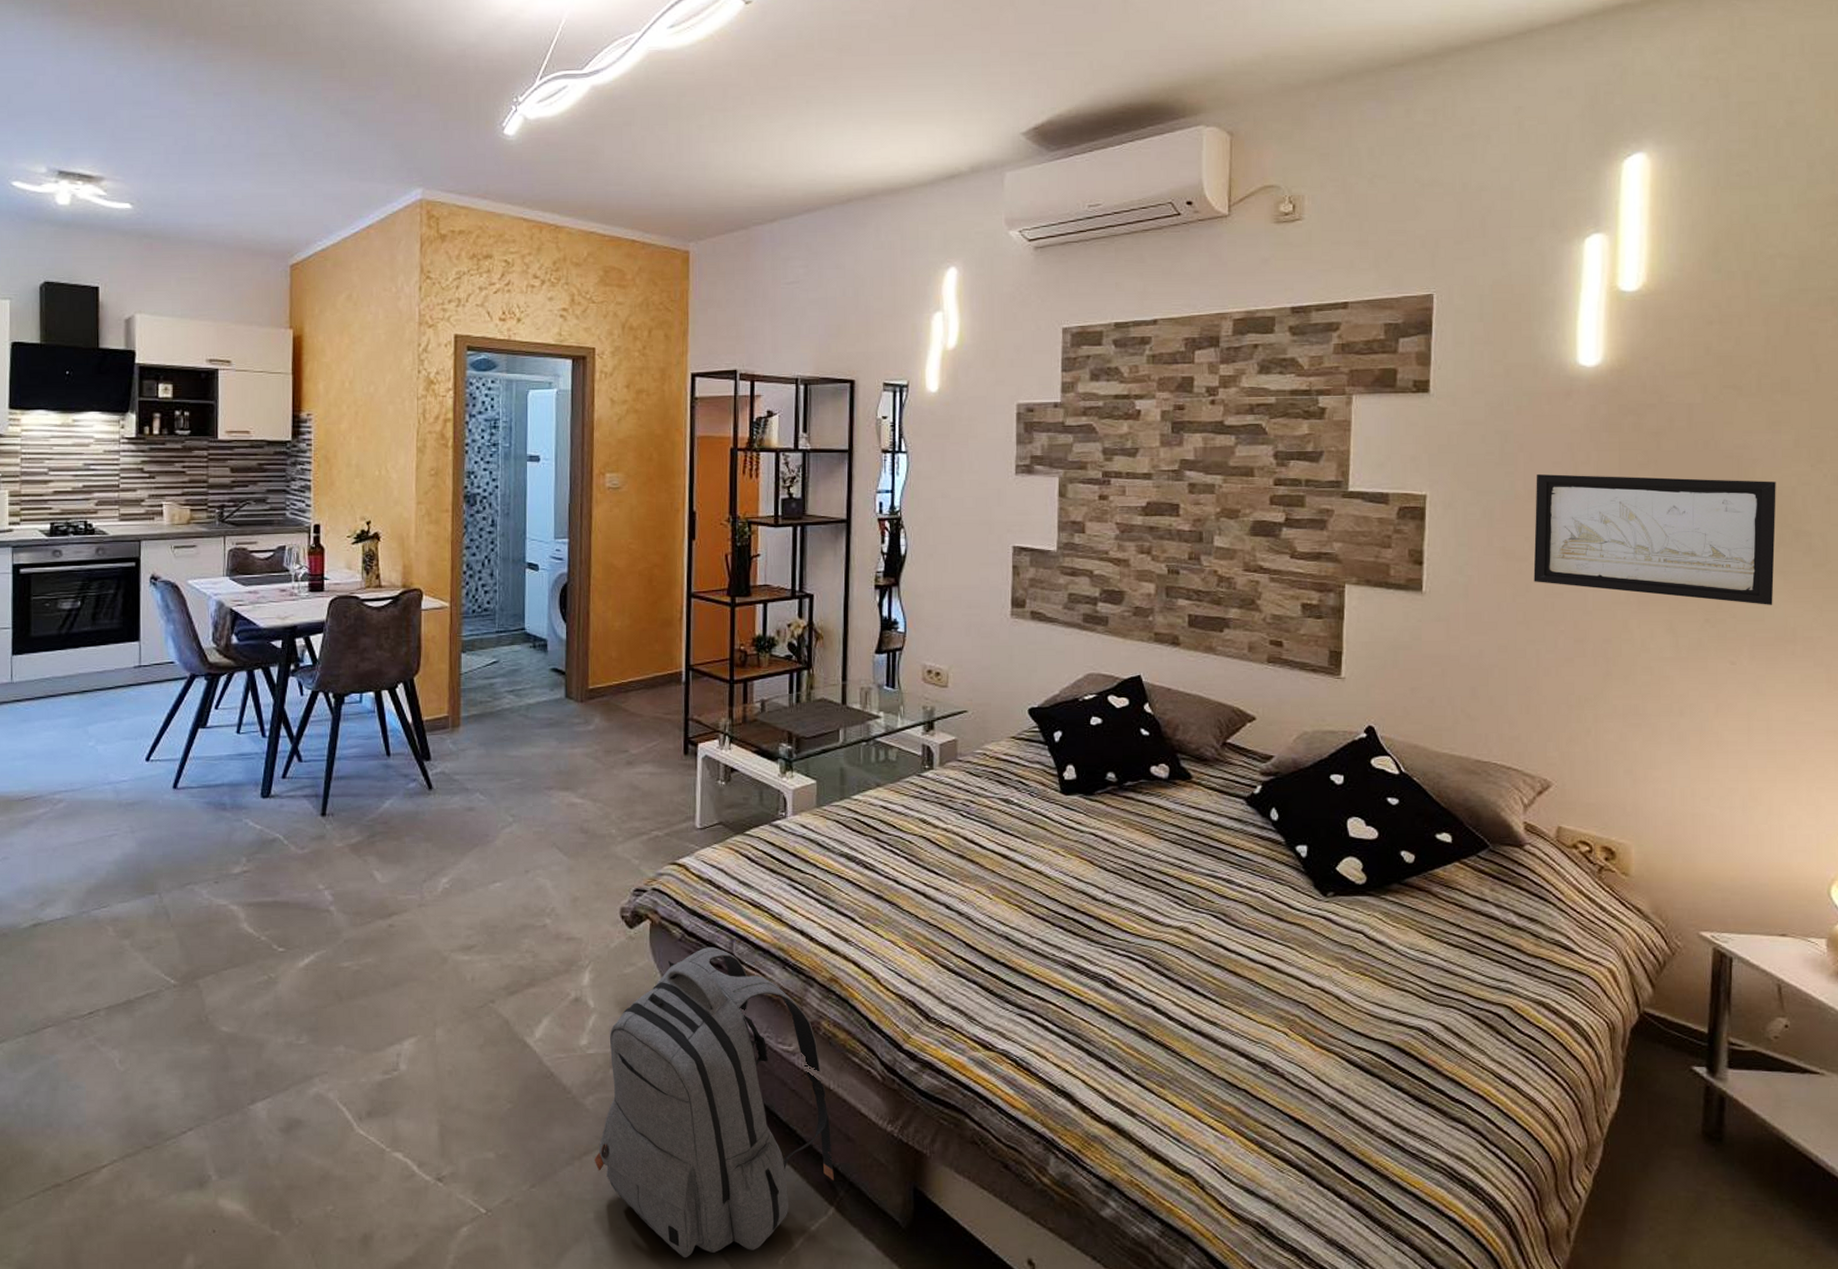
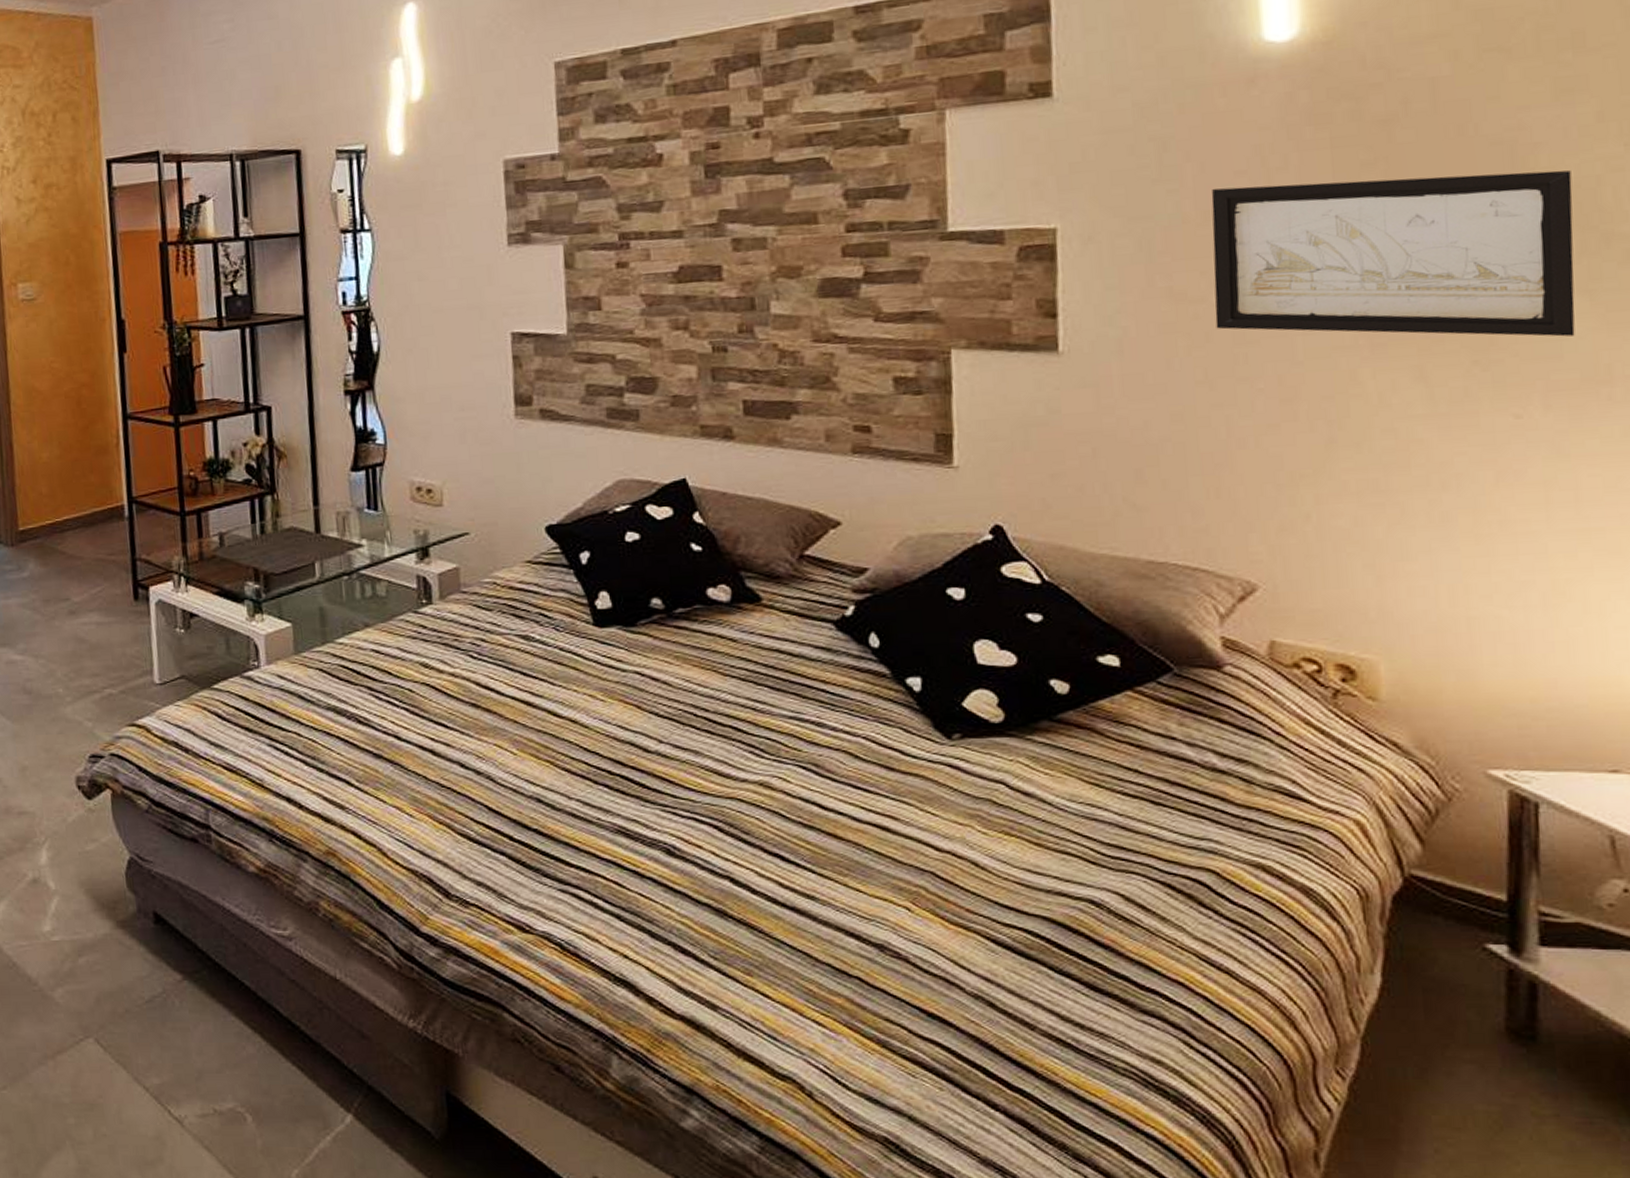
backpack: present [594,947,834,1258] -> none [69,819,349,1170]

